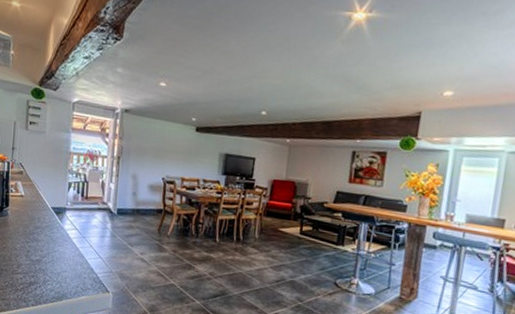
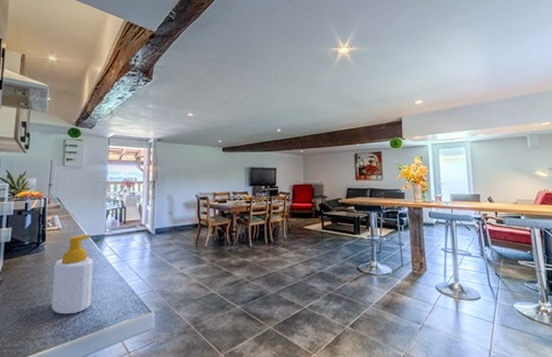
soap bottle: none [14,204,55,282] -> present [51,234,94,315]

